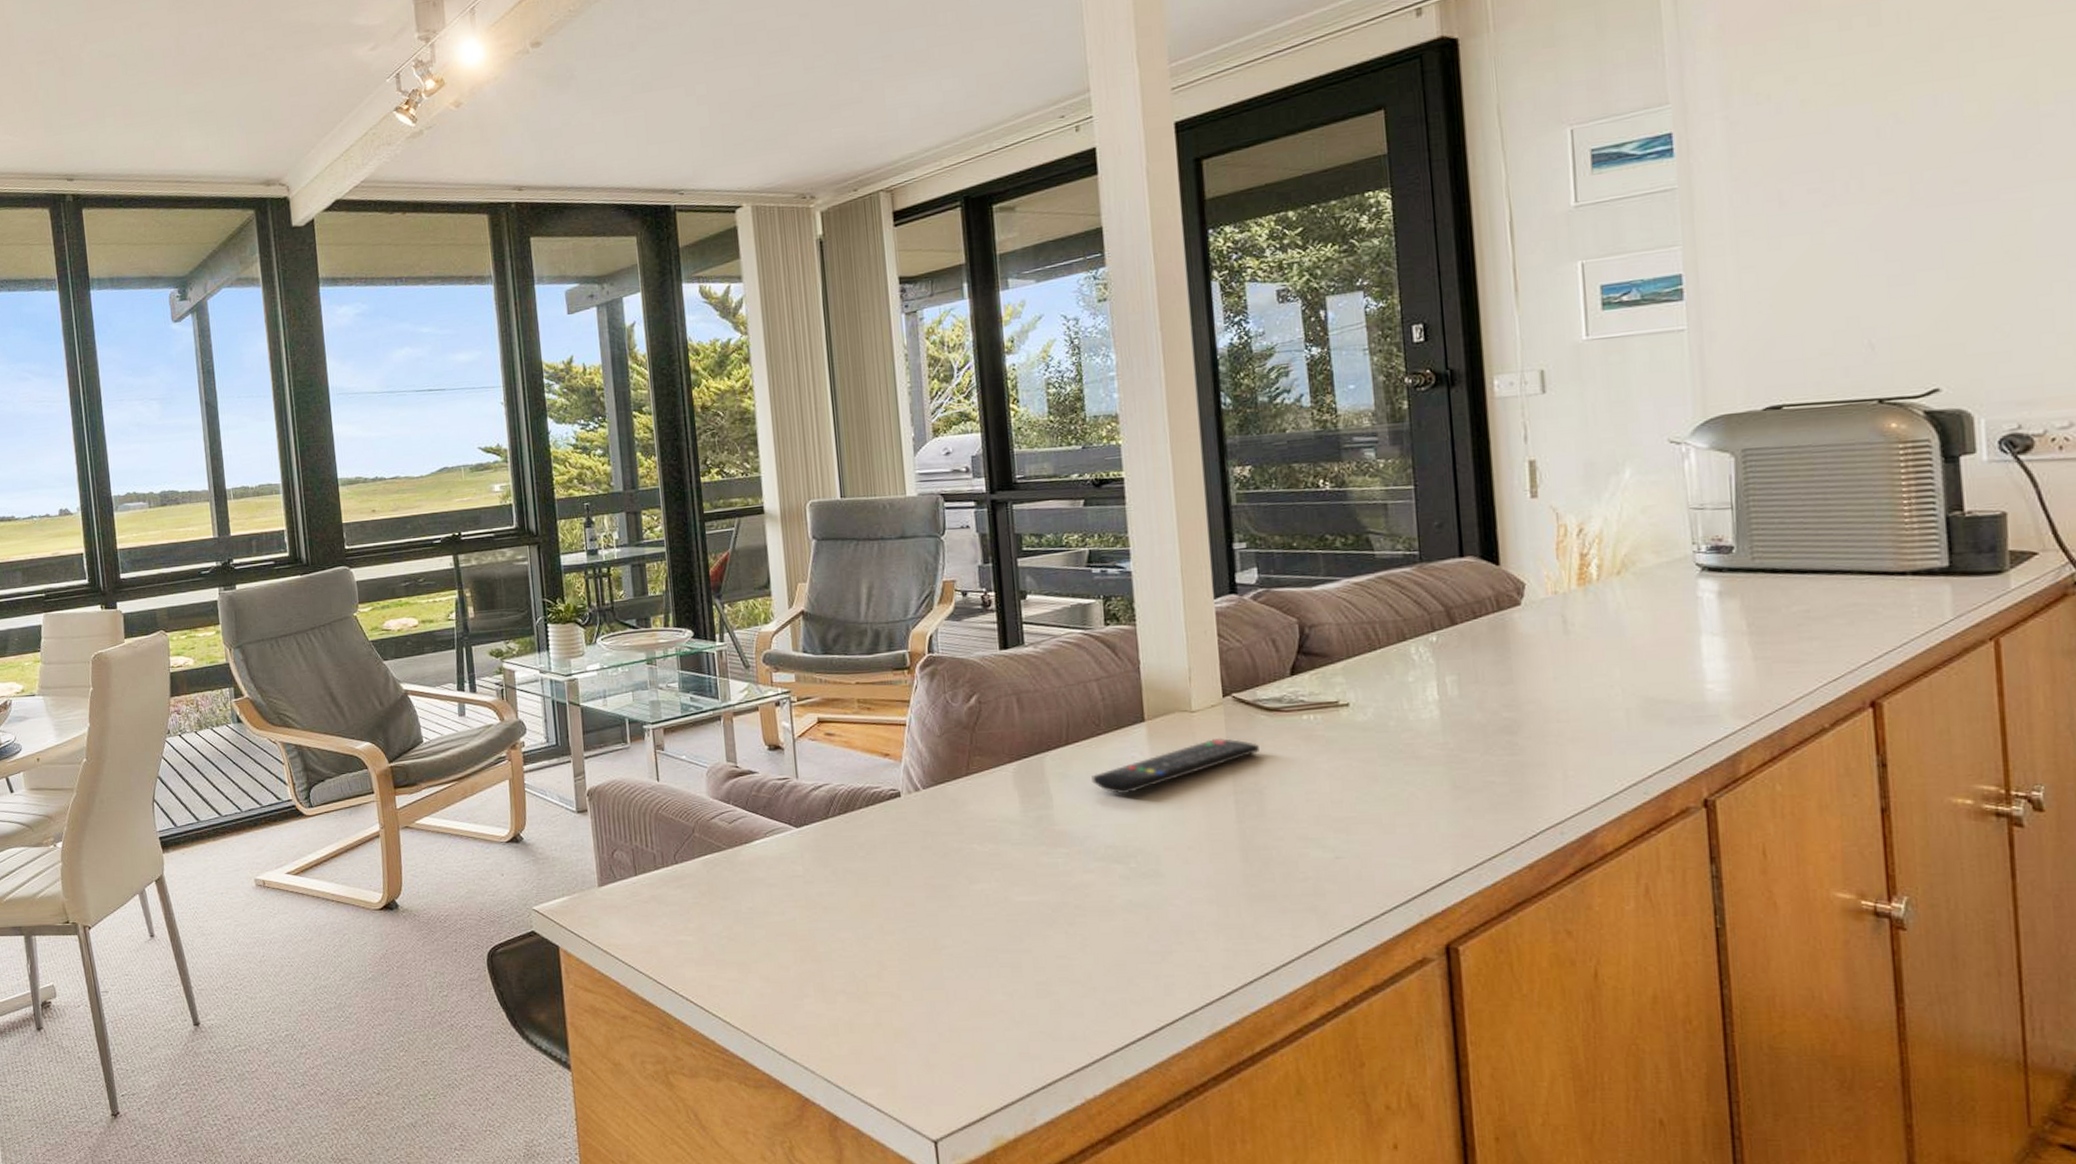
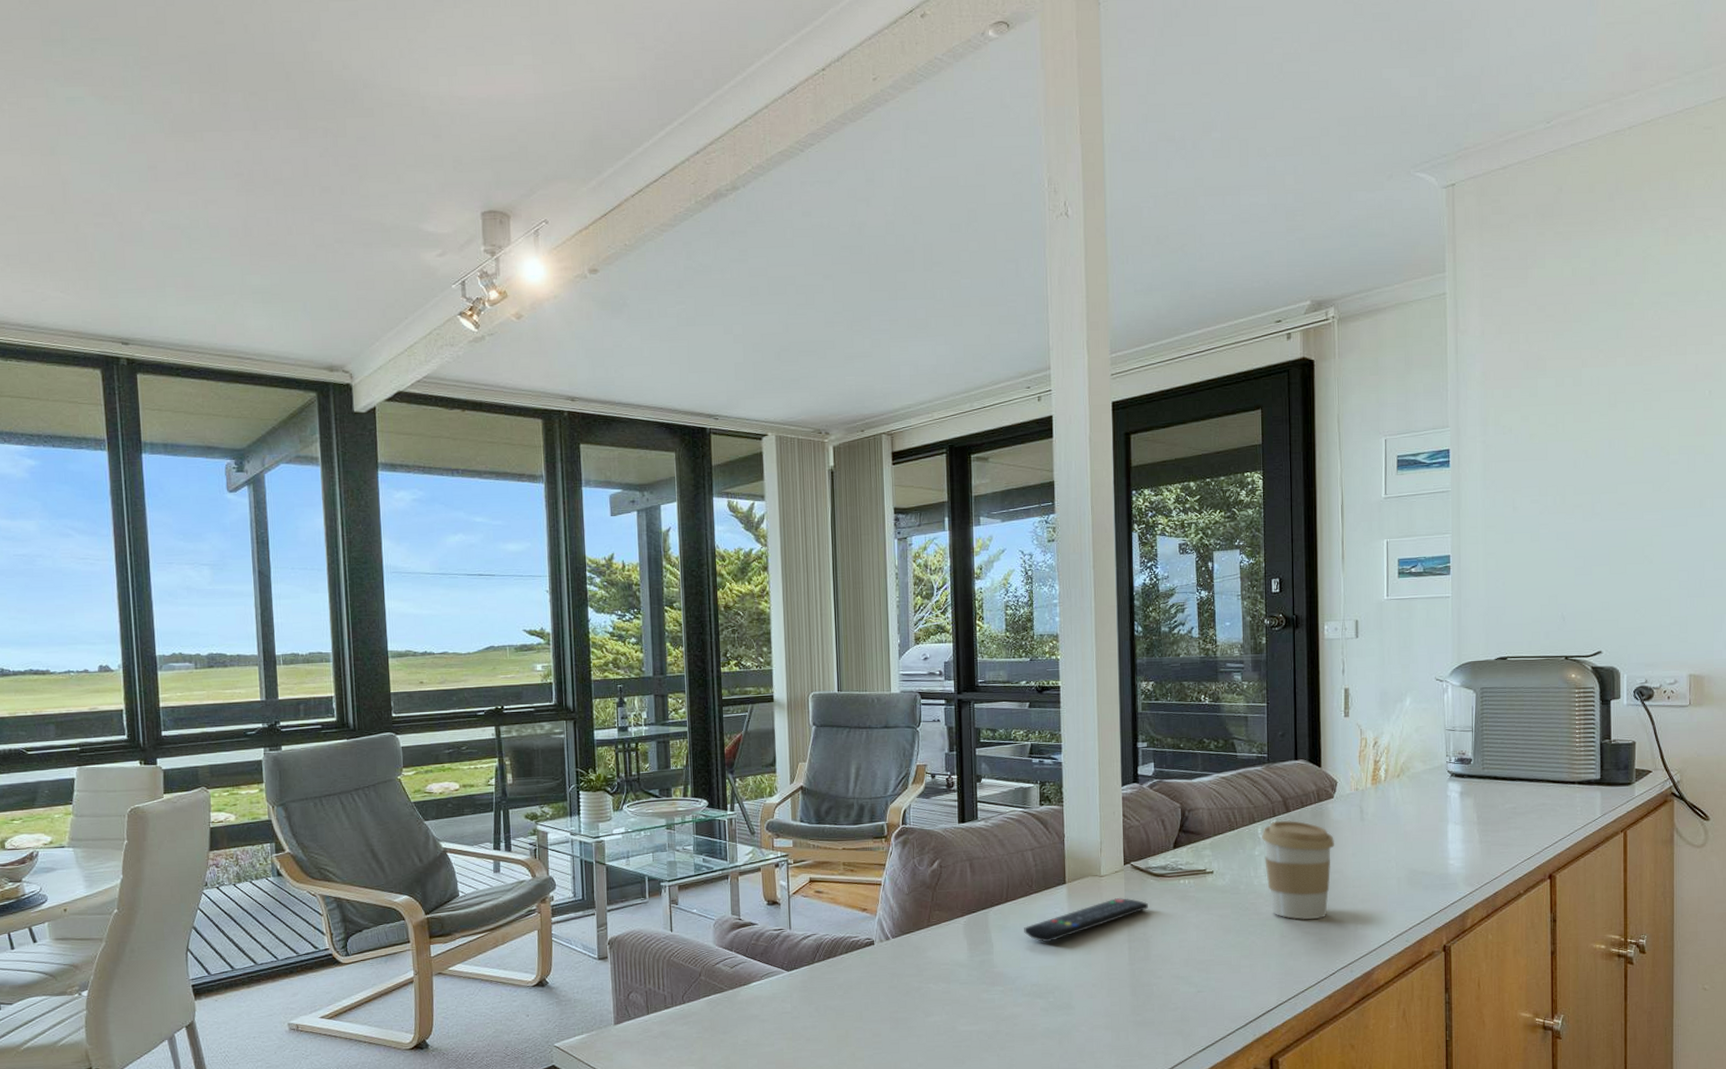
coffee cup: none [1417,636,1526,765] -> present [1262,820,1334,920]

